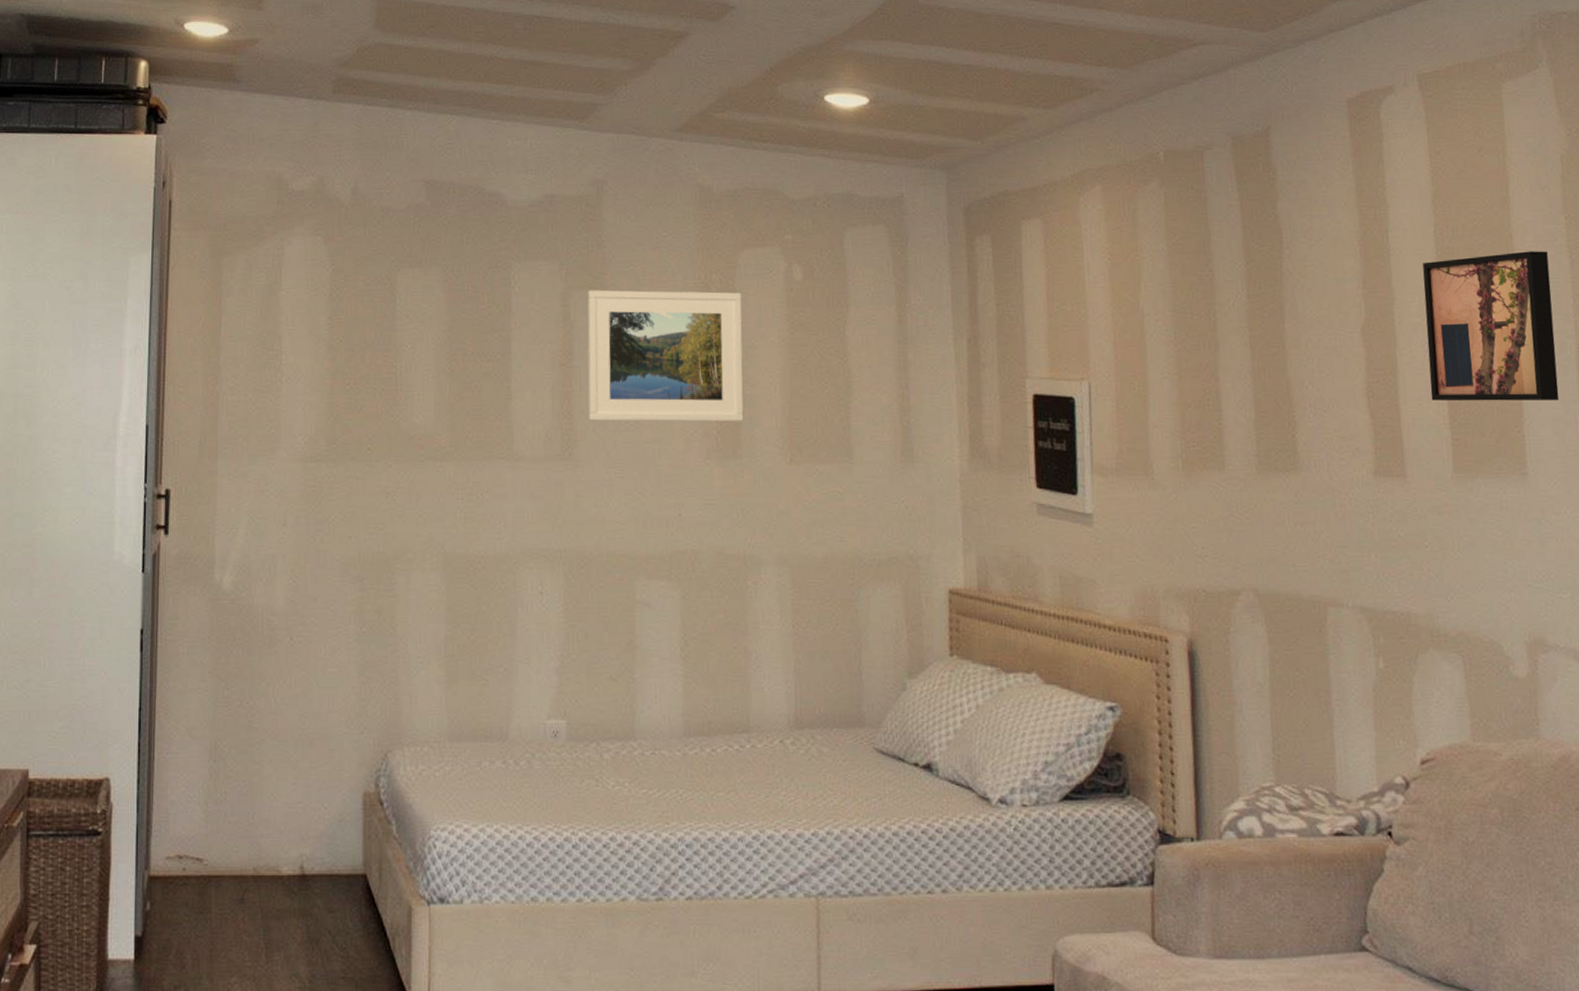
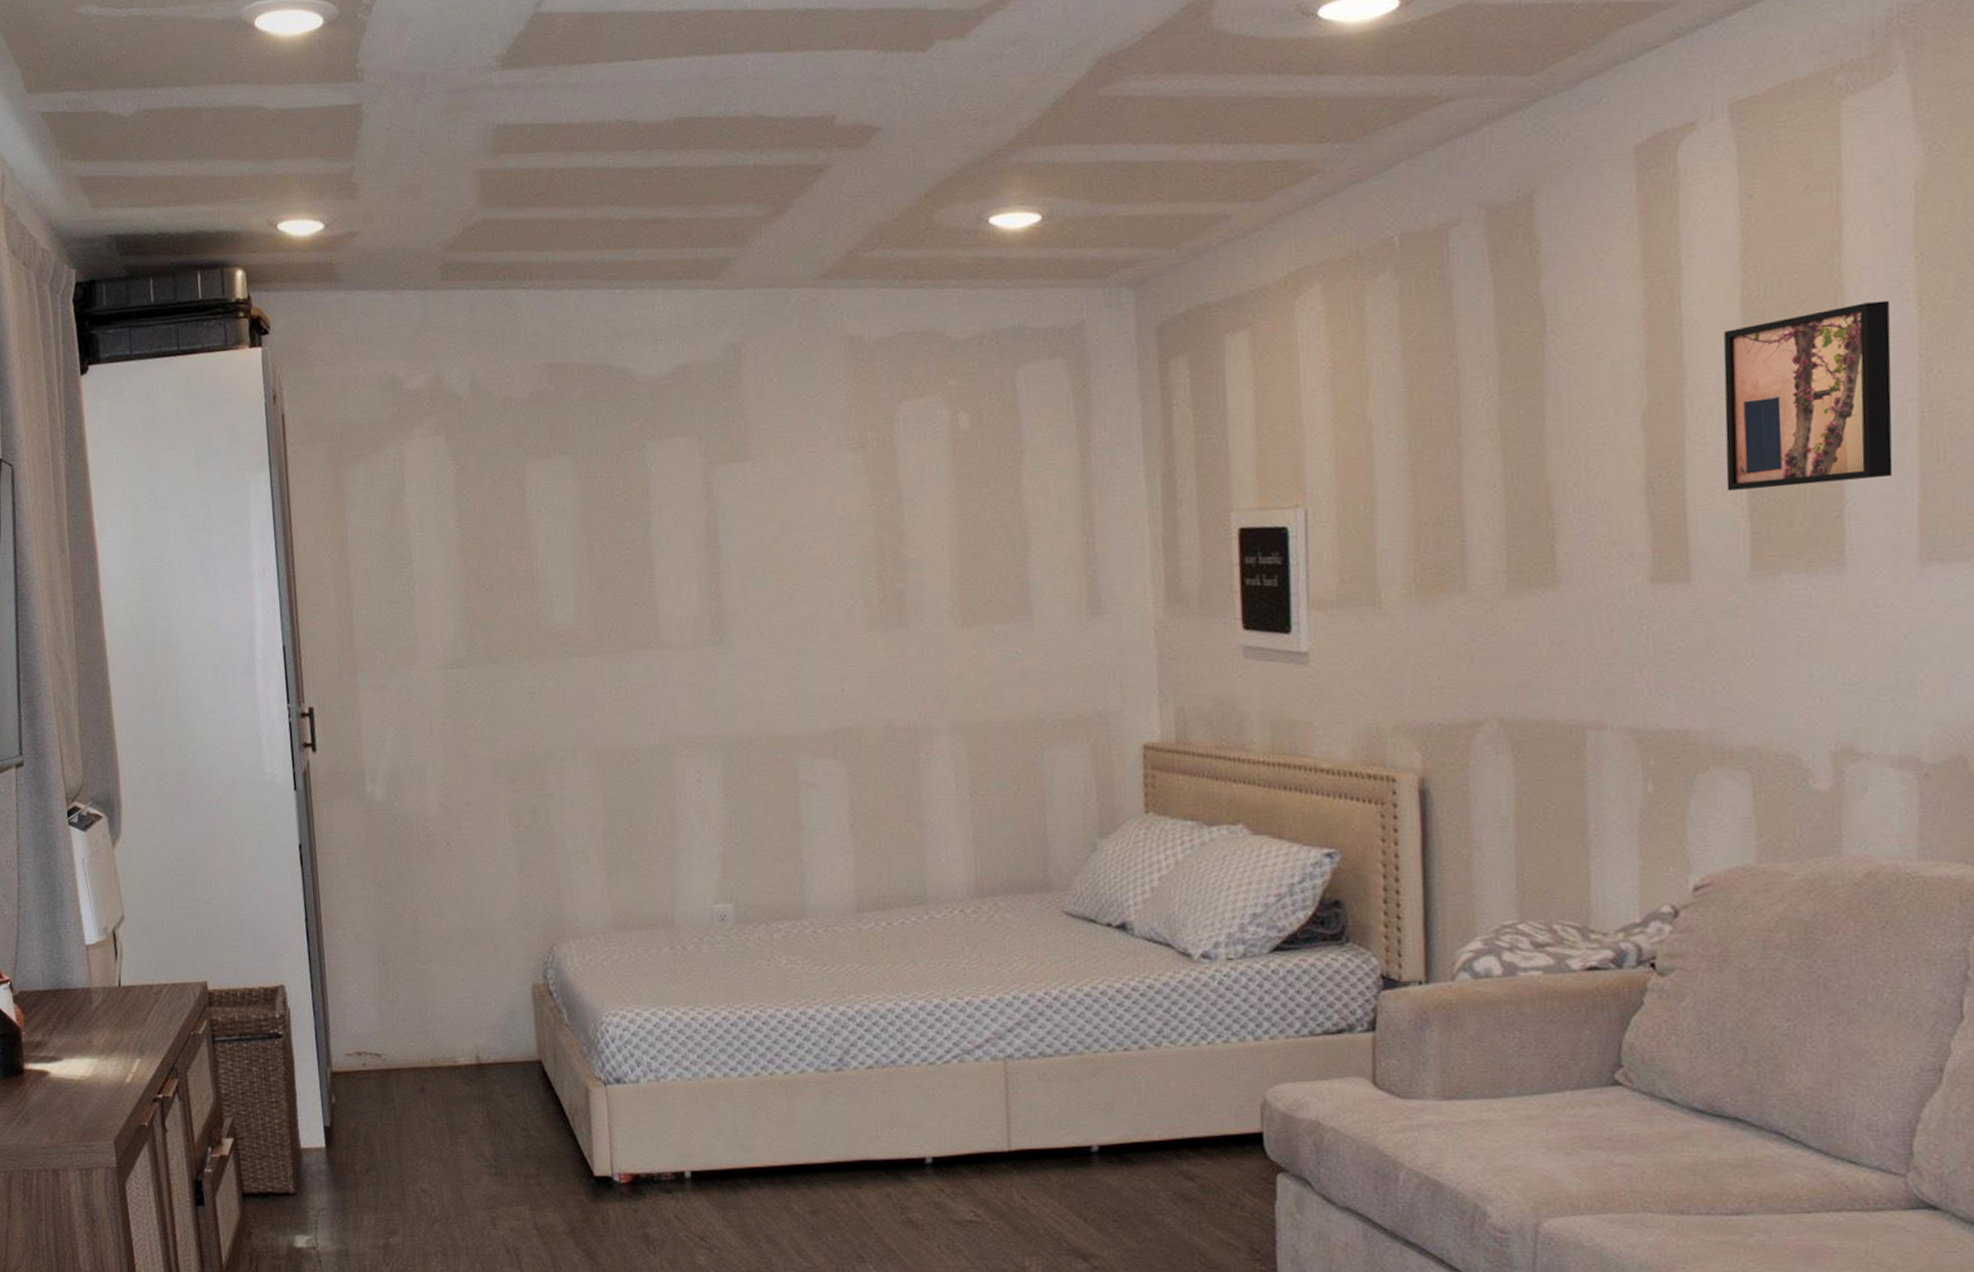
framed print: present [587,290,744,422] -> none [730,449,909,601]

